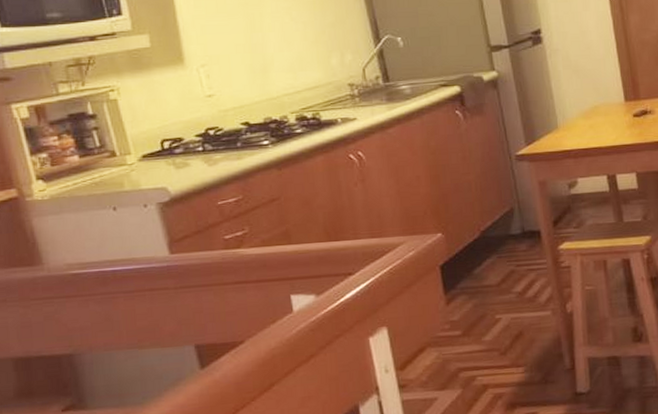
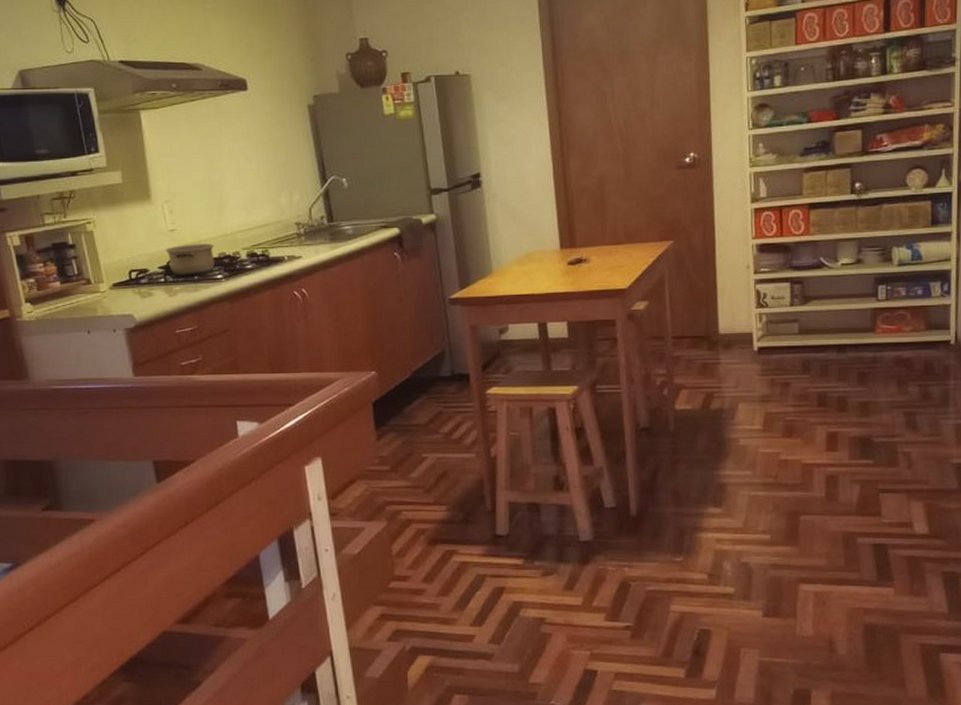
cooking pot: none [202,108,260,146] -> present [165,243,215,278]

